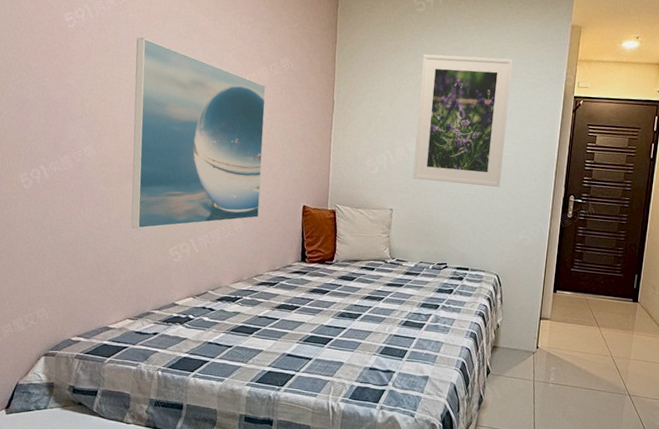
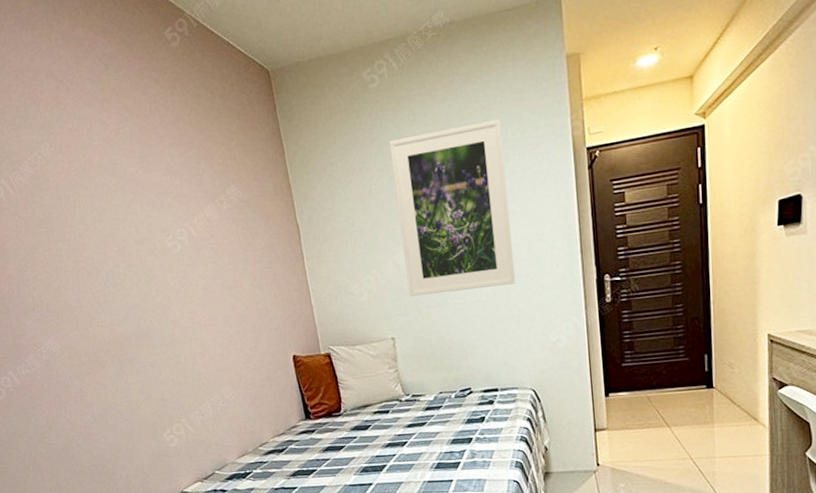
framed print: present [131,37,266,229] -> none [65,202,248,420]

